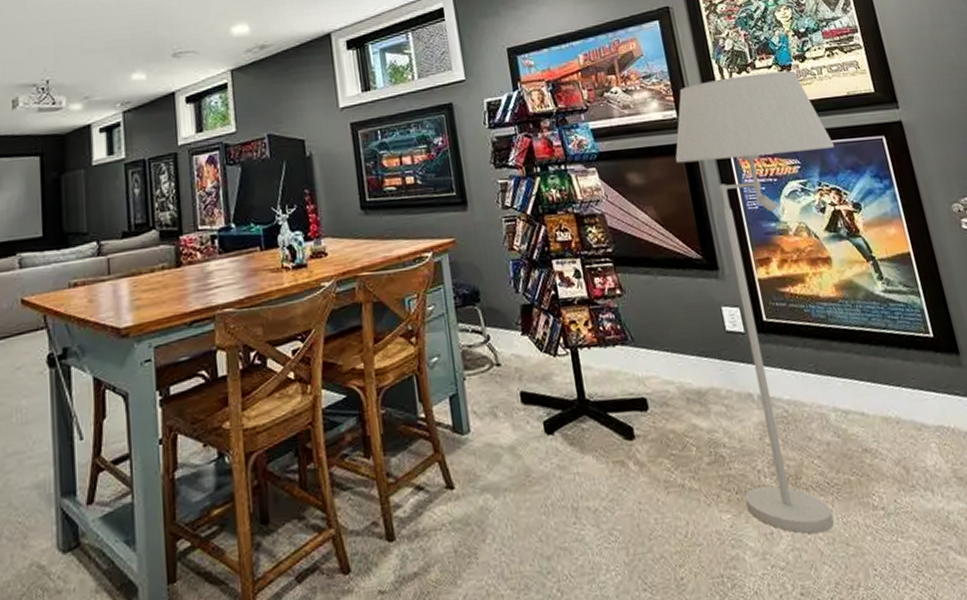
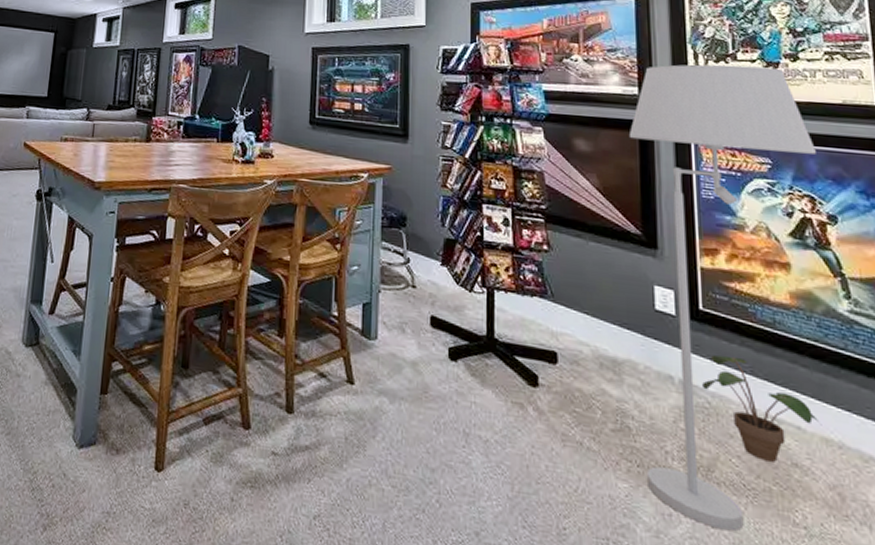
potted plant: none [778,359,881,455] -> present [702,355,822,462]

